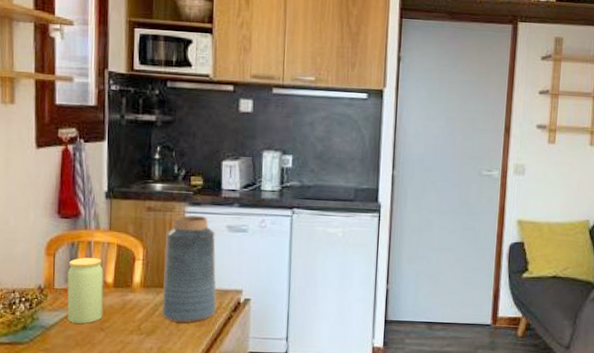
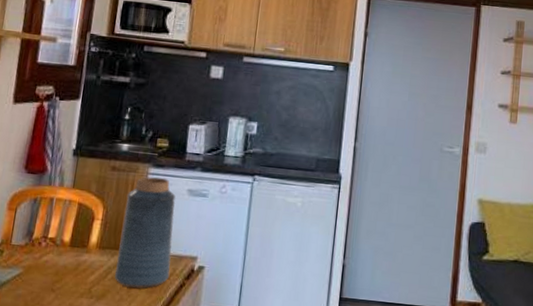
jar: present [67,257,104,324] -> none [20,214,62,283]

